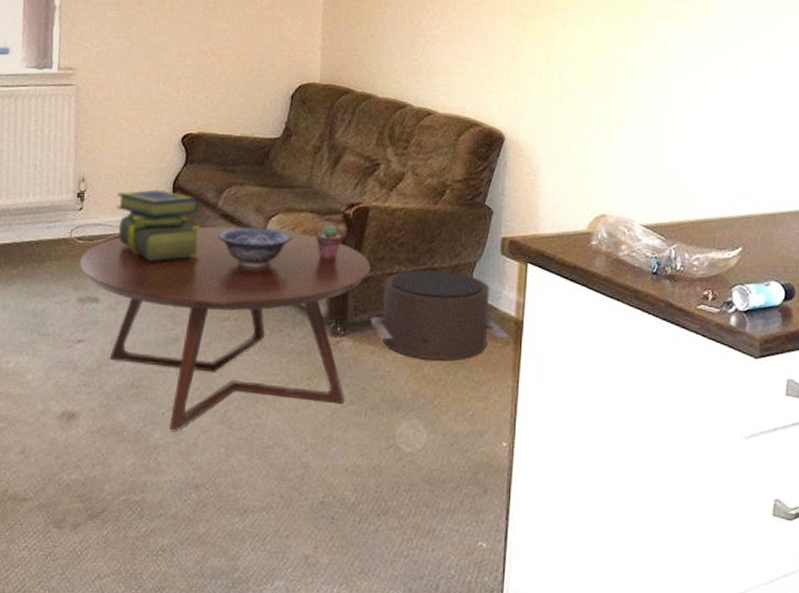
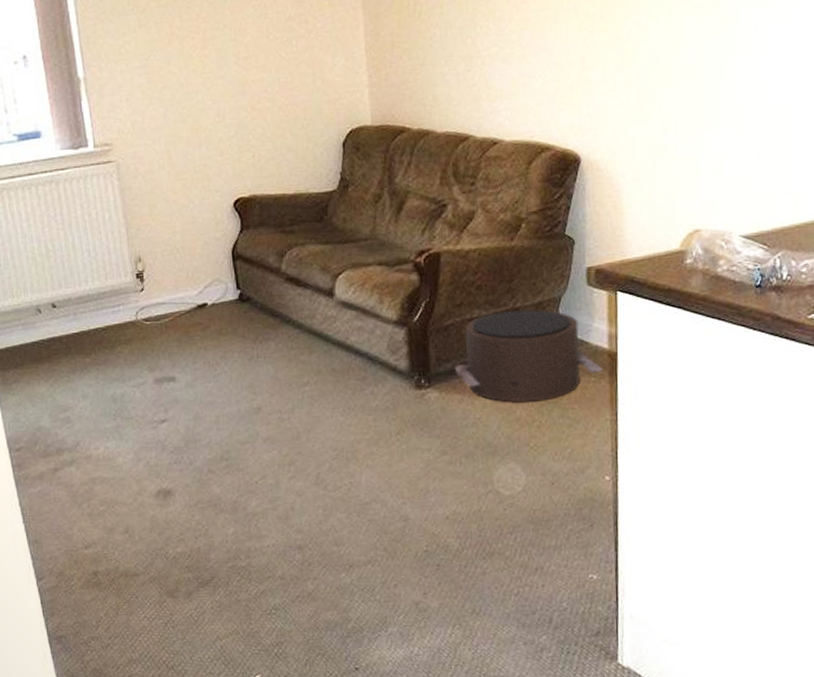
coffee table: present [79,226,370,431] -> none [150,287,449,498]
stack of books: present [116,189,202,261] -> none [177,260,271,334]
decorative bowl: present [219,227,292,267] -> none [286,286,363,329]
potted succulent: present [315,224,342,261] -> none [387,275,416,313]

